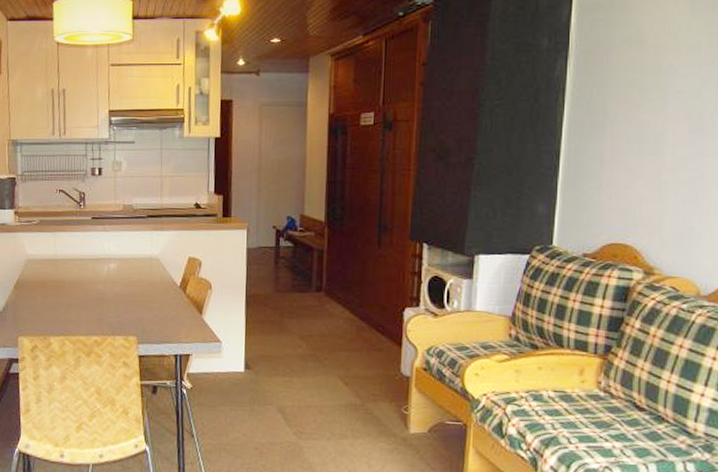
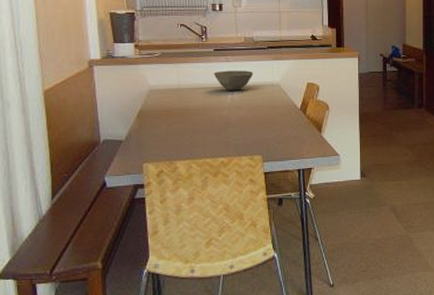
bowl: none [90,241,132,263] -> present [213,70,254,90]

